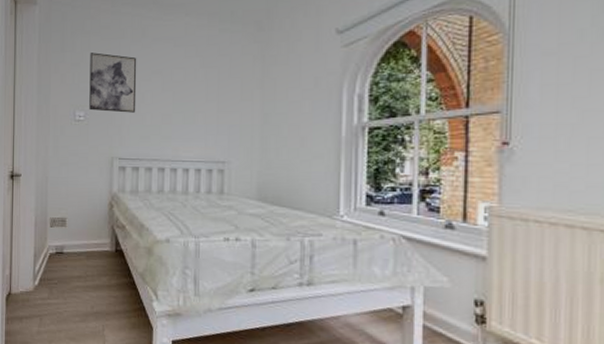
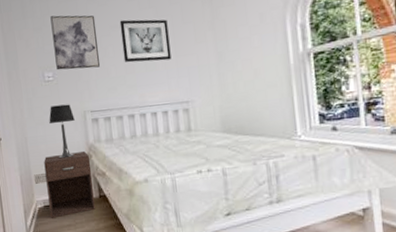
nightstand: none [61,199,111,267] -> present [44,151,96,218]
table lamp: none [74,147,101,205] -> present [49,104,75,159]
wall art: none [161,66,213,115] -> present [119,19,171,63]

